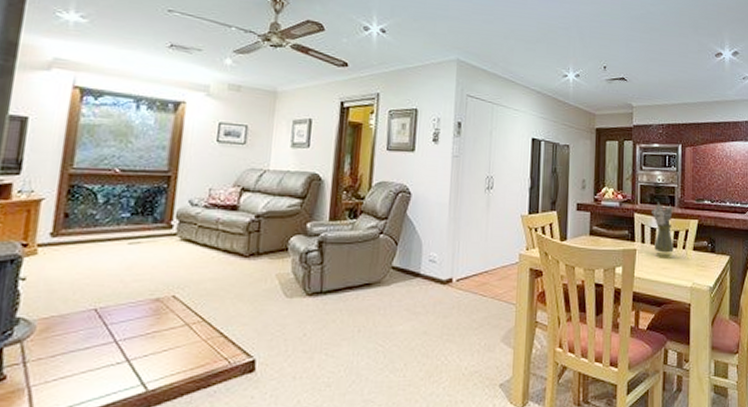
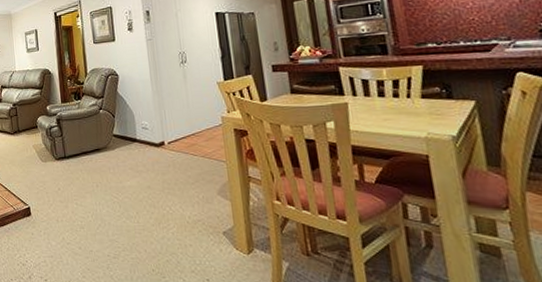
vase: present [652,202,674,260] -> none [359,52,395,111]

